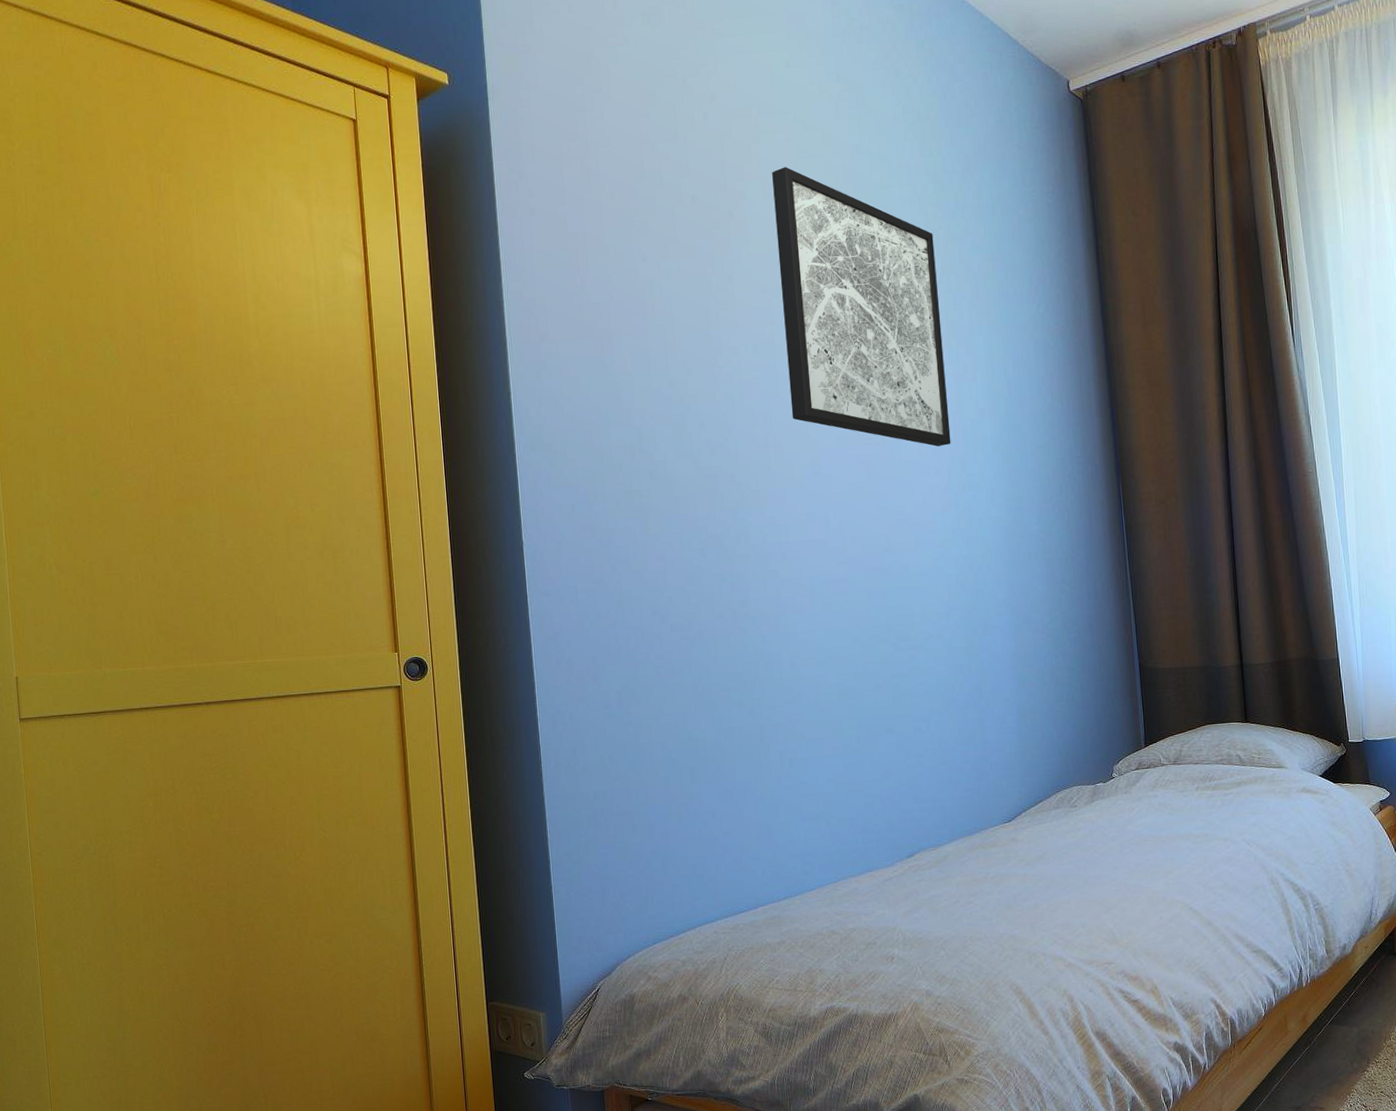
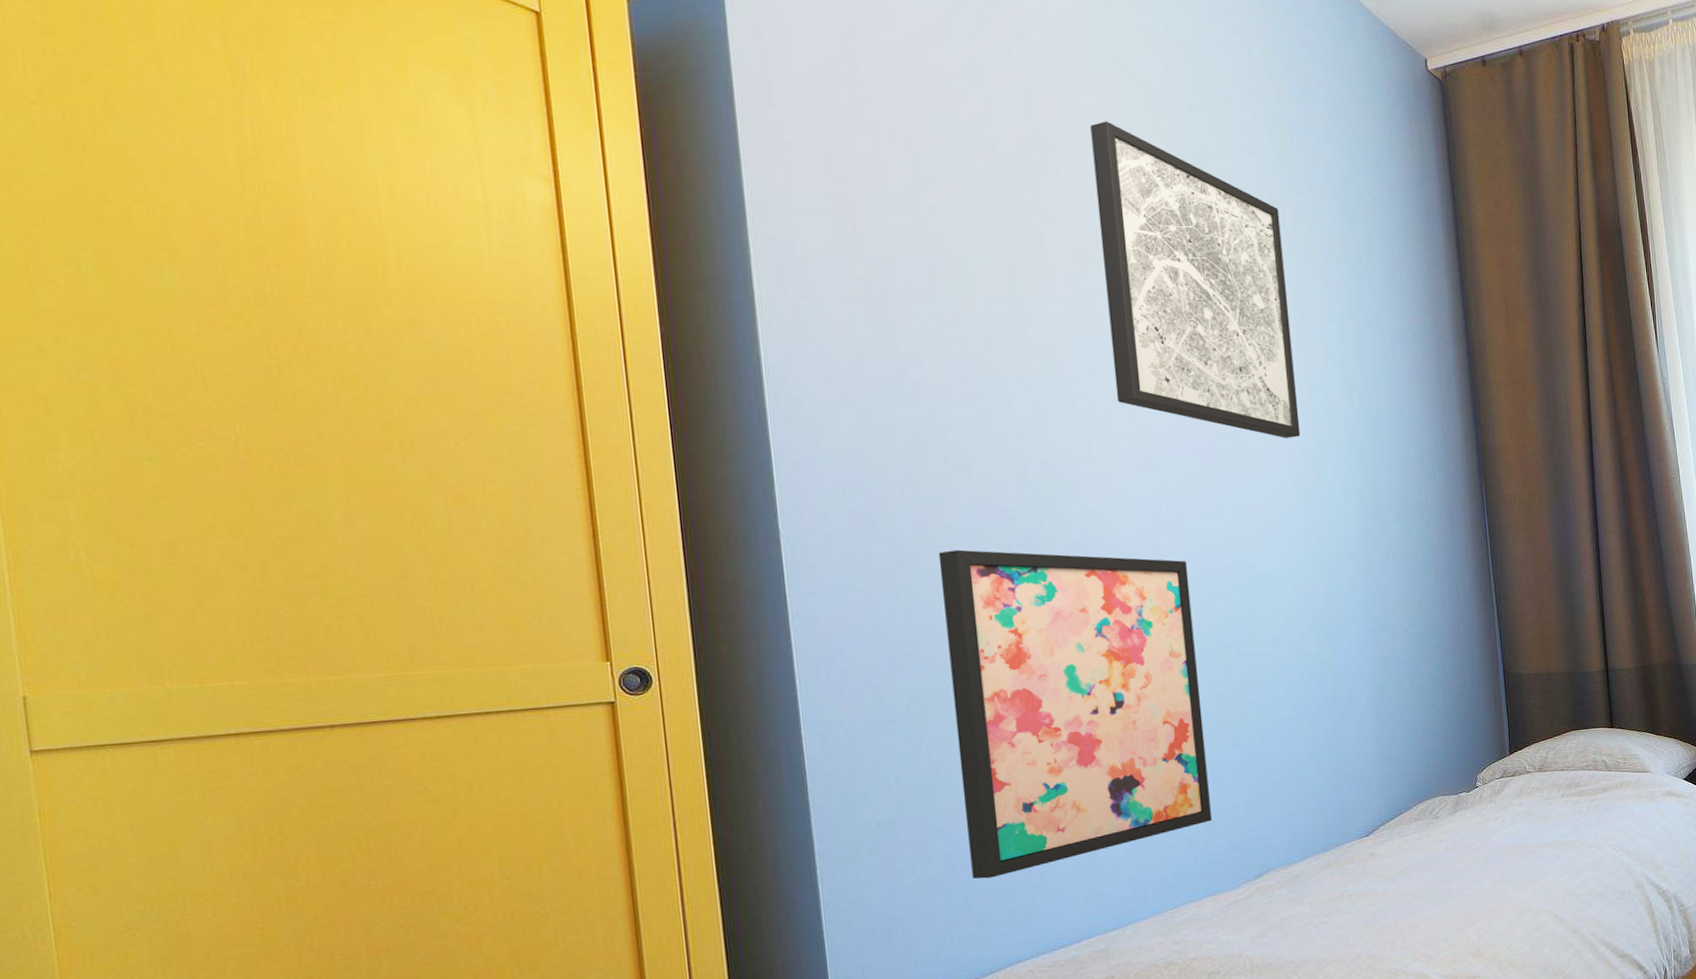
wall art: none [645,554,871,848] -> present [938,549,1213,879]

